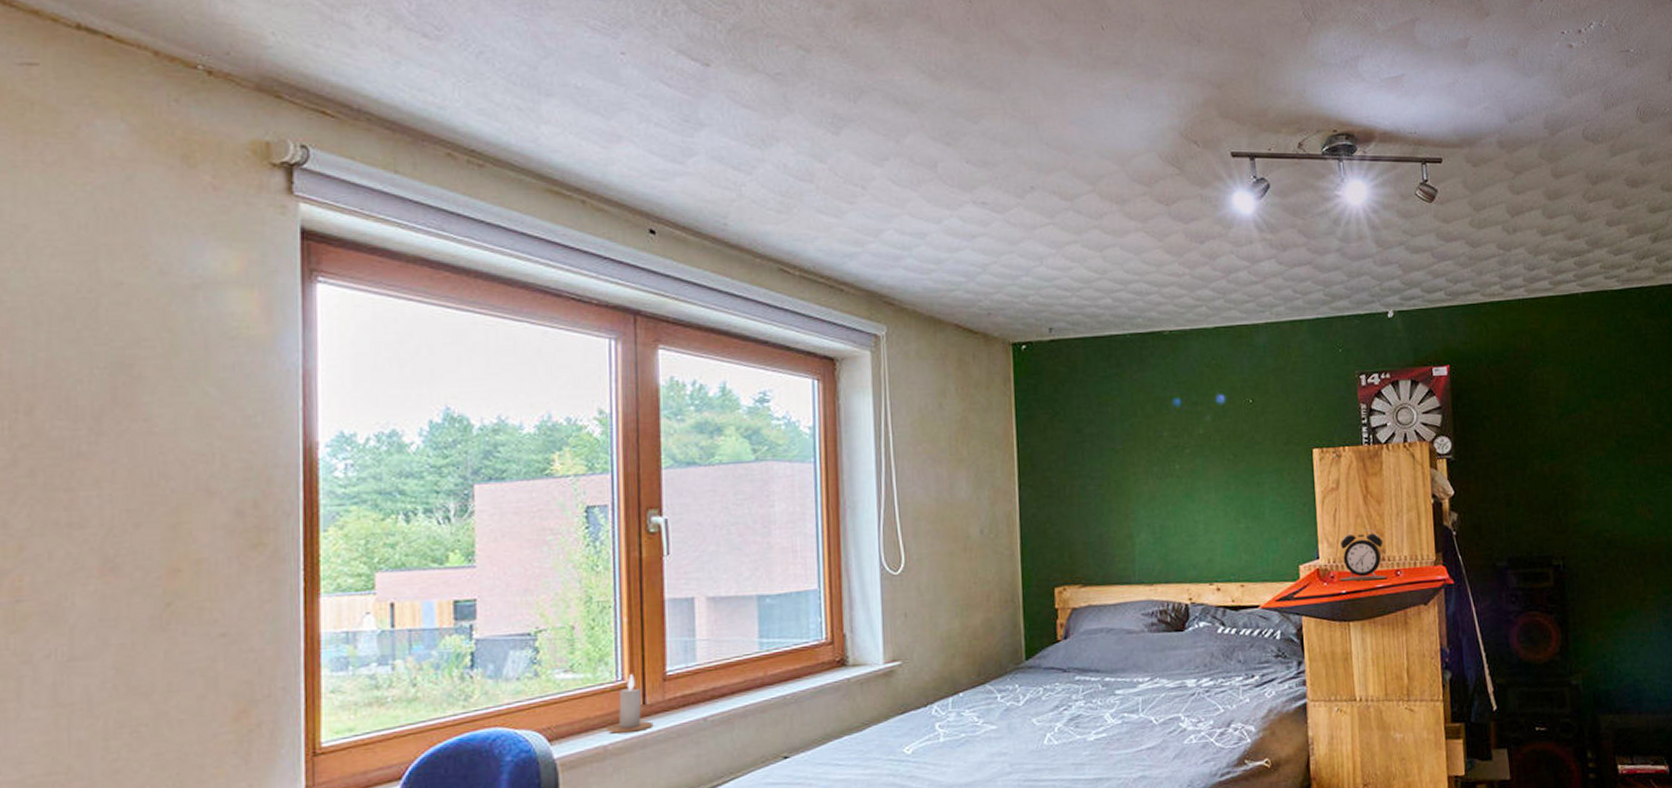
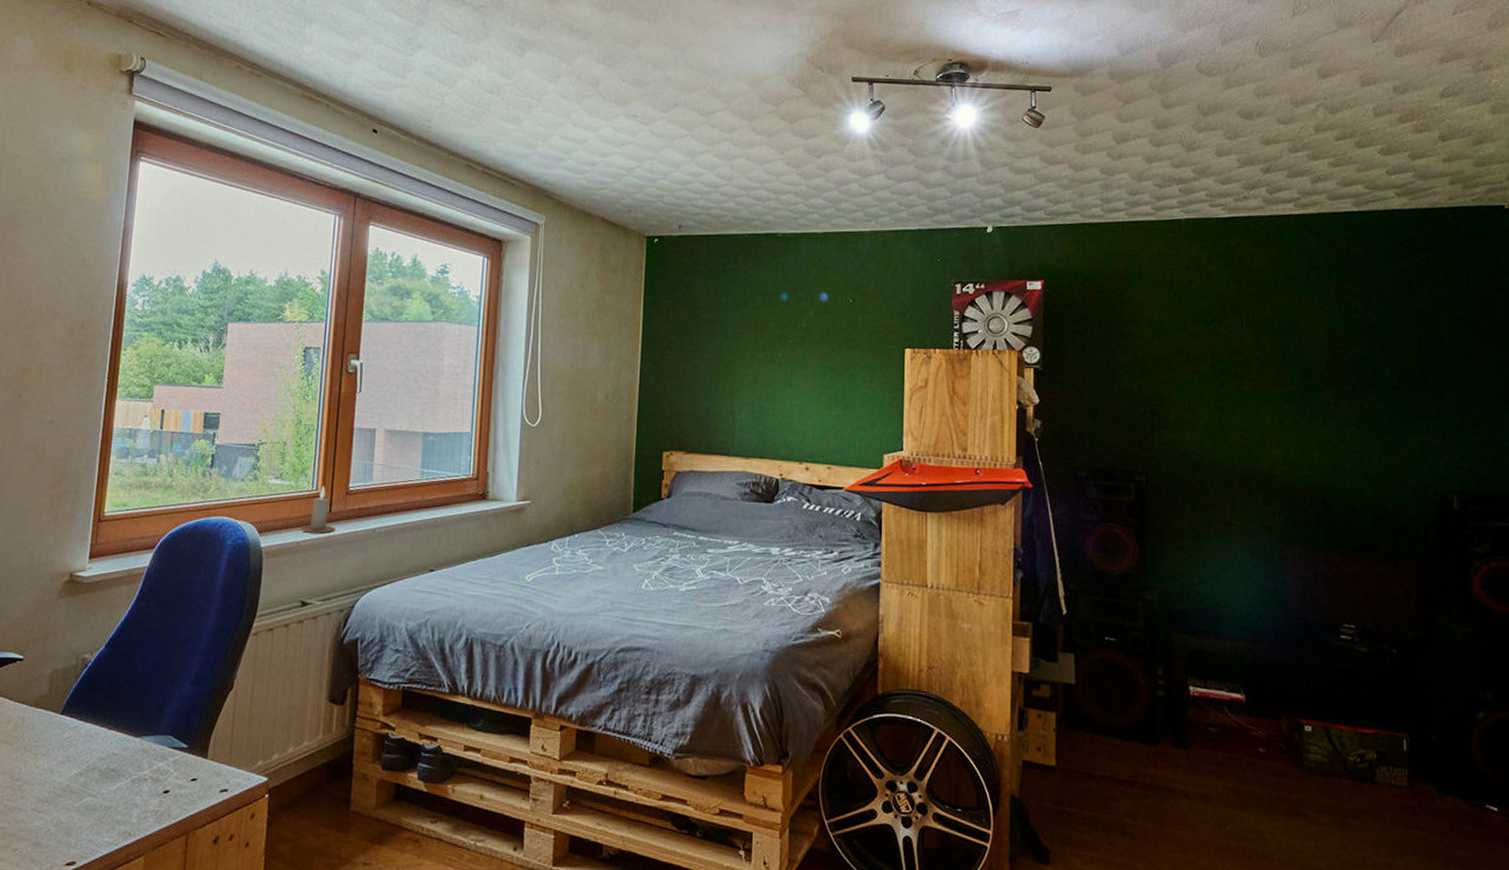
alarm clock: present [1339,529,1387,582] -> none [920,427,967,476]

